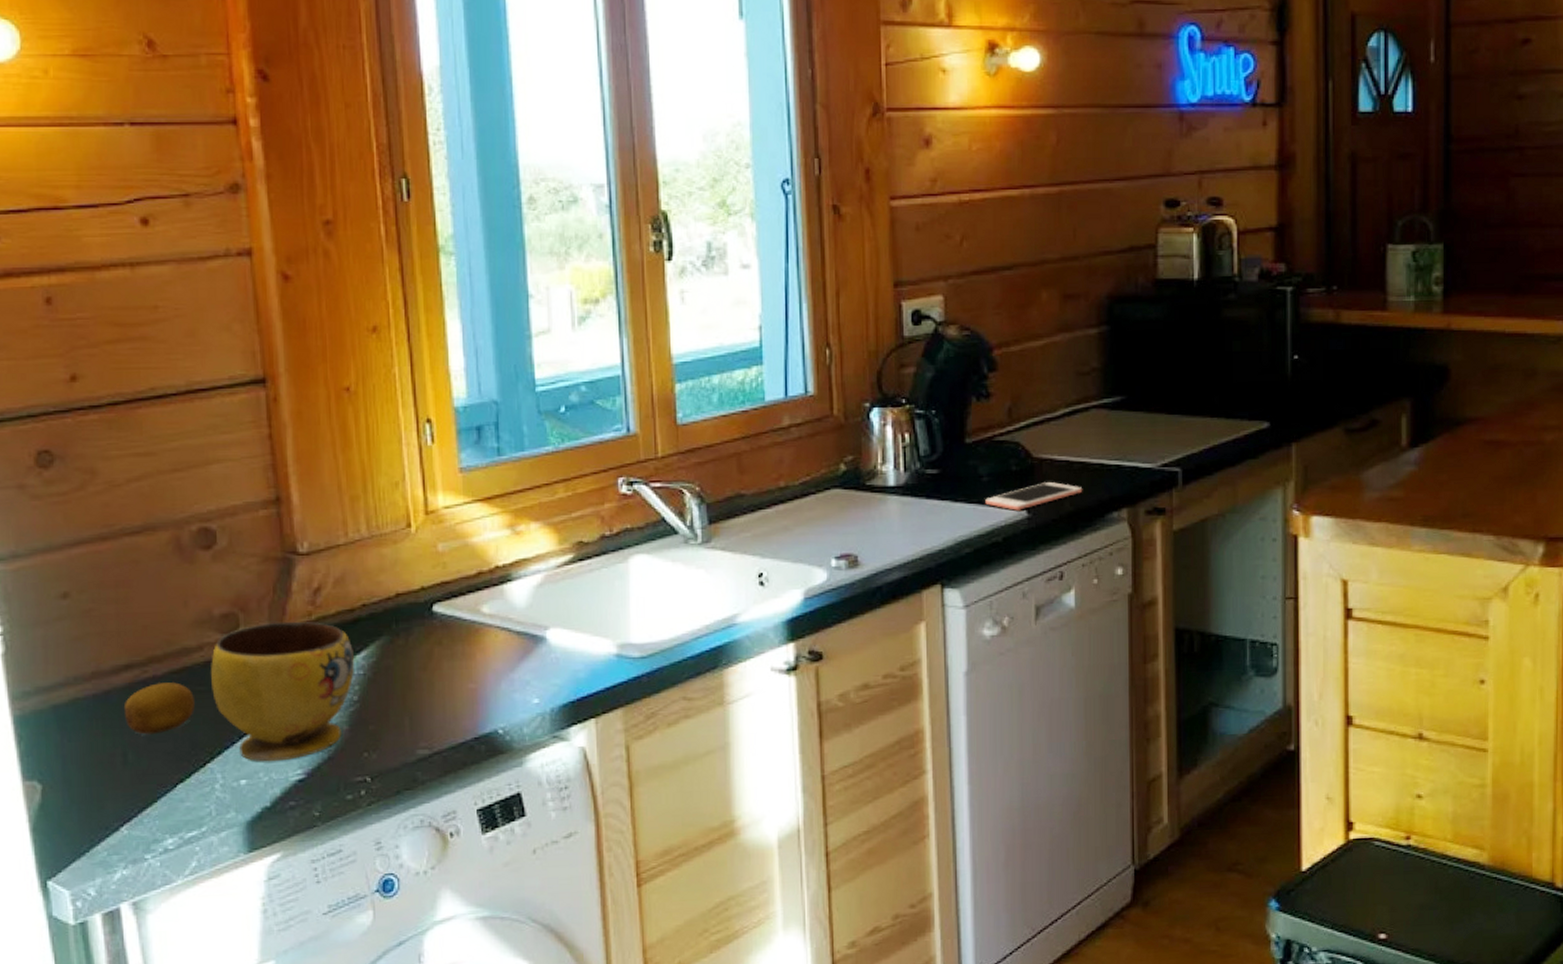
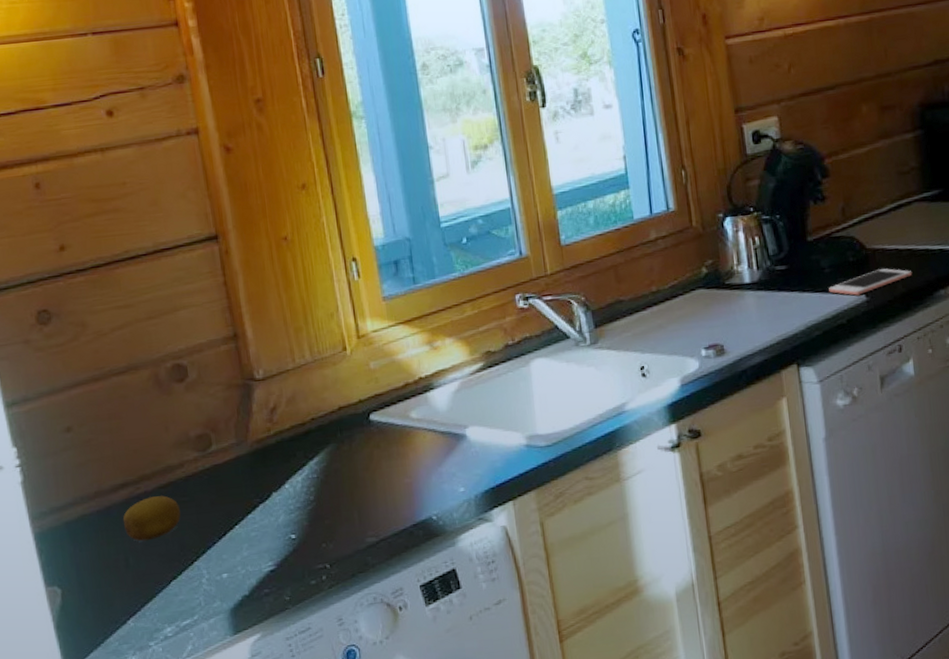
bowl: present [211,621,355,762] -> none [191,436,309,557]

